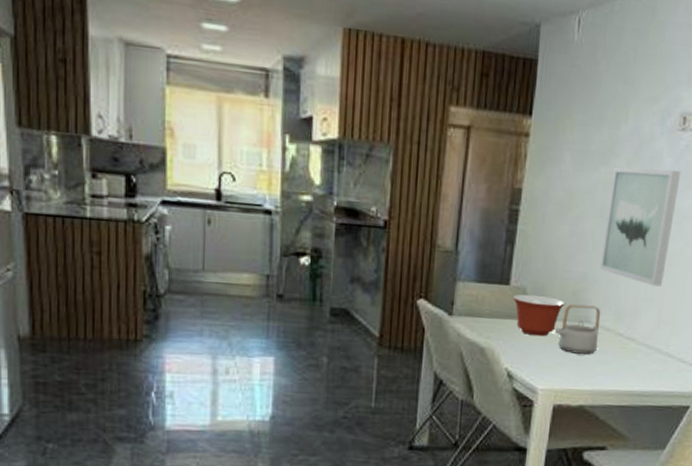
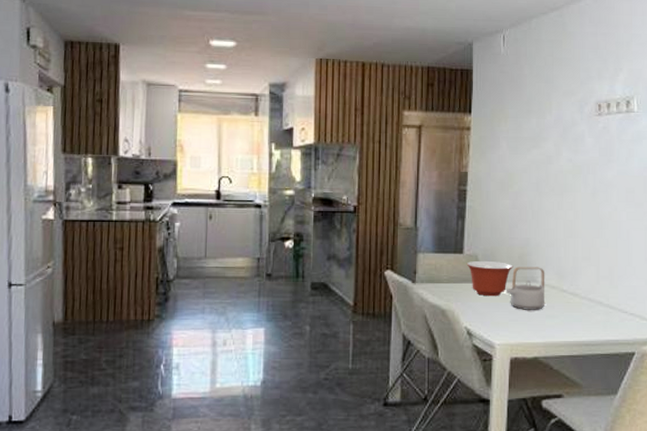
wall art: present [599,167,681,287] -> none [540,147,602,247]

